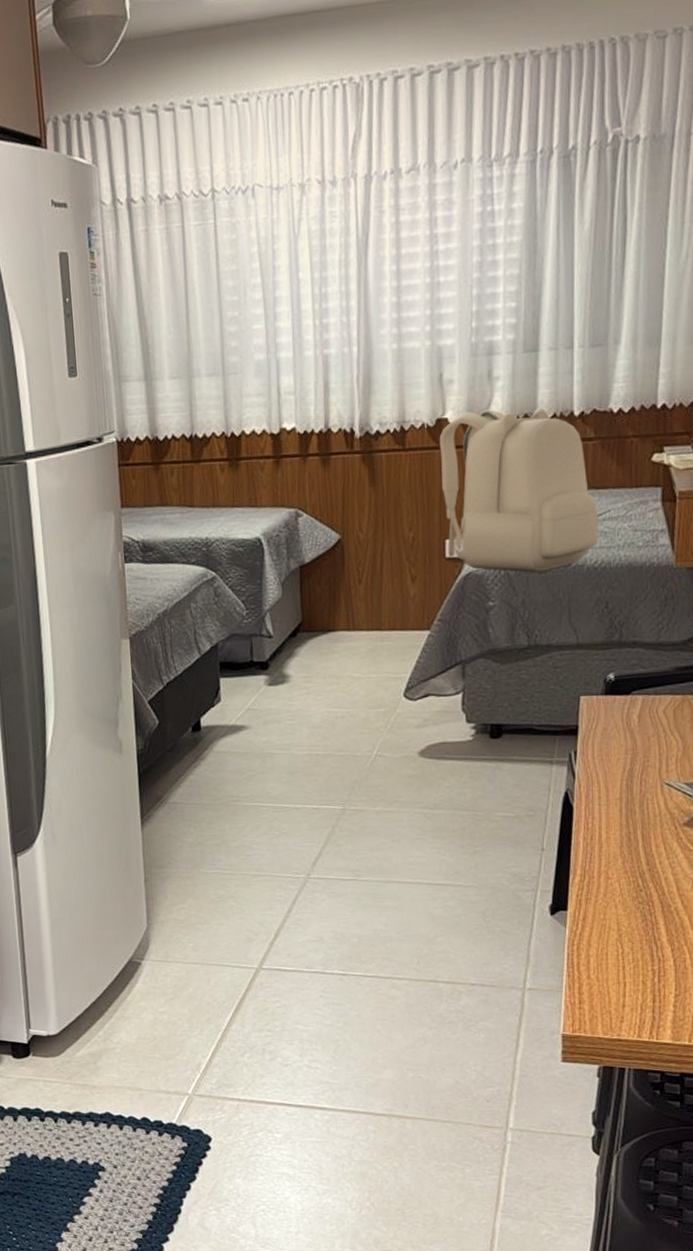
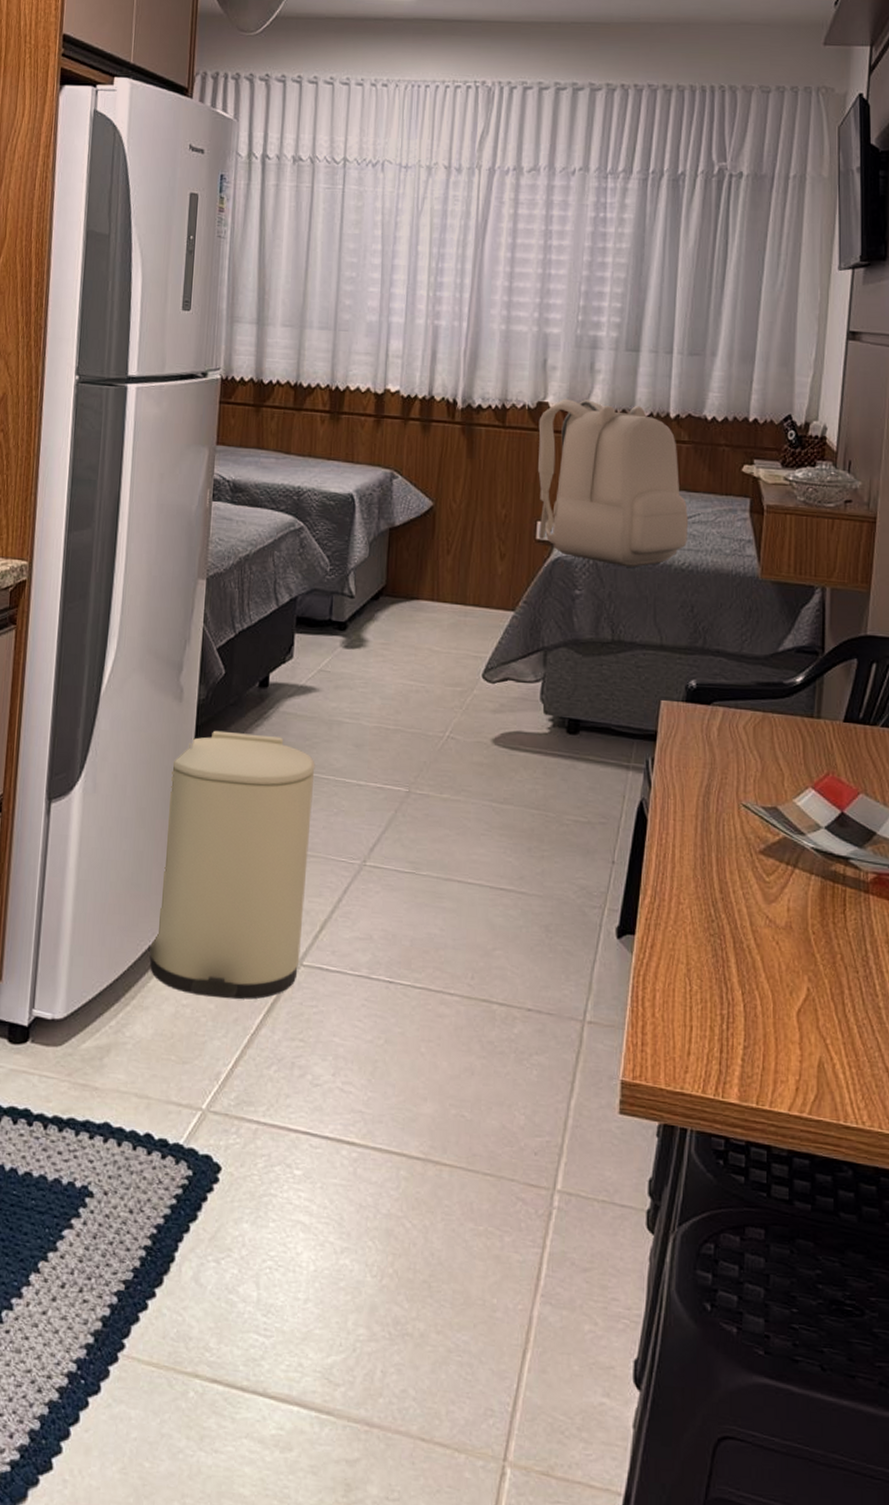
pedal bin: none [121,774,259,1004] -> present [149,730,315,999]

